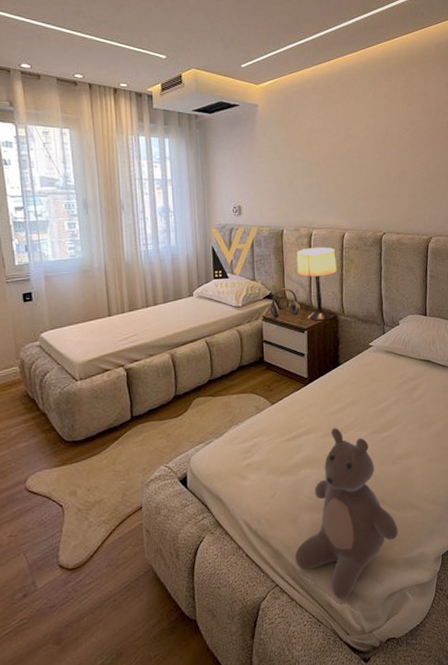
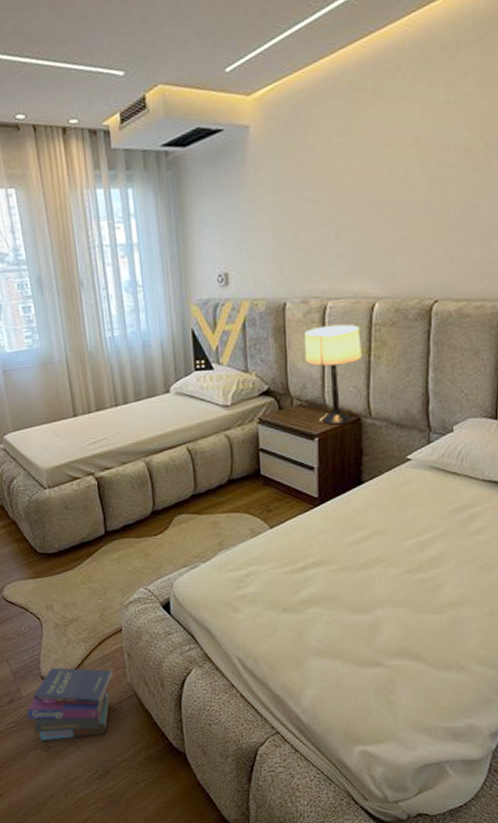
books: none [41,548,131,634] -> present [27,668,113,741]
headphones: present [270,288,300,318] -> none [268,381,309,421]
teddy bear: present [294,427,399,600] -> none [299,561,439,762]

